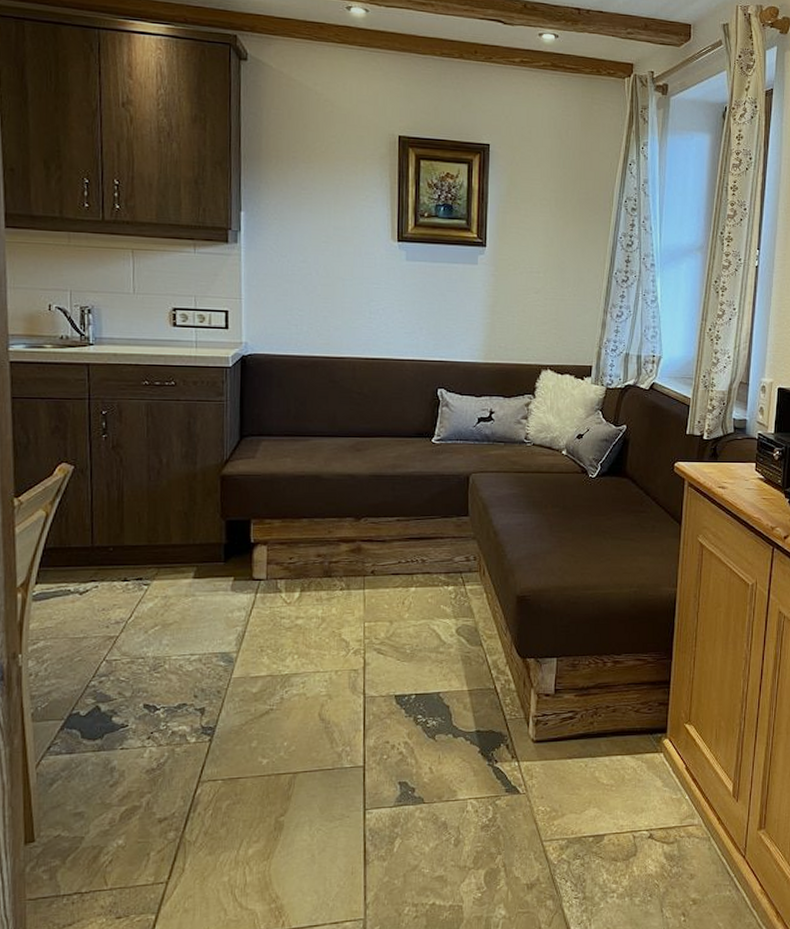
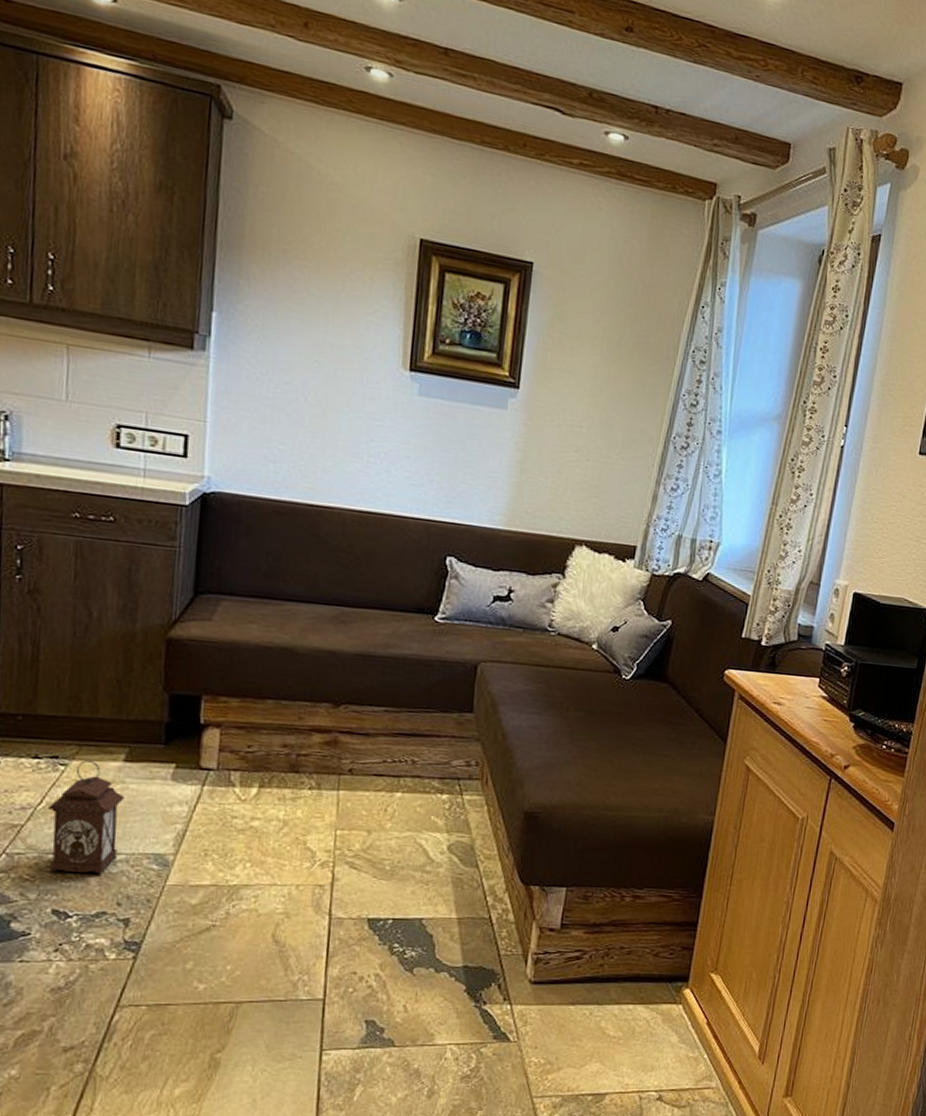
lantern: none [136,579,195,674] -> present [48,759,124,875]

